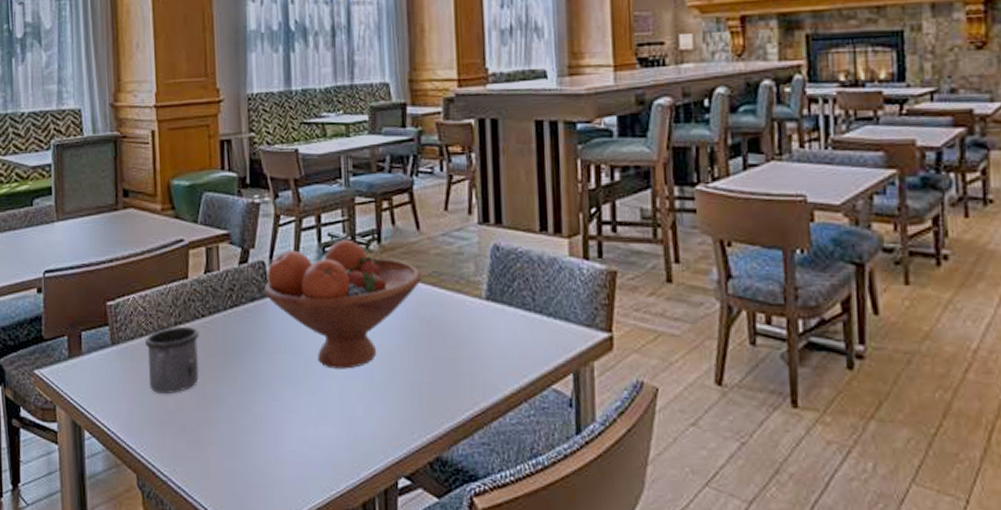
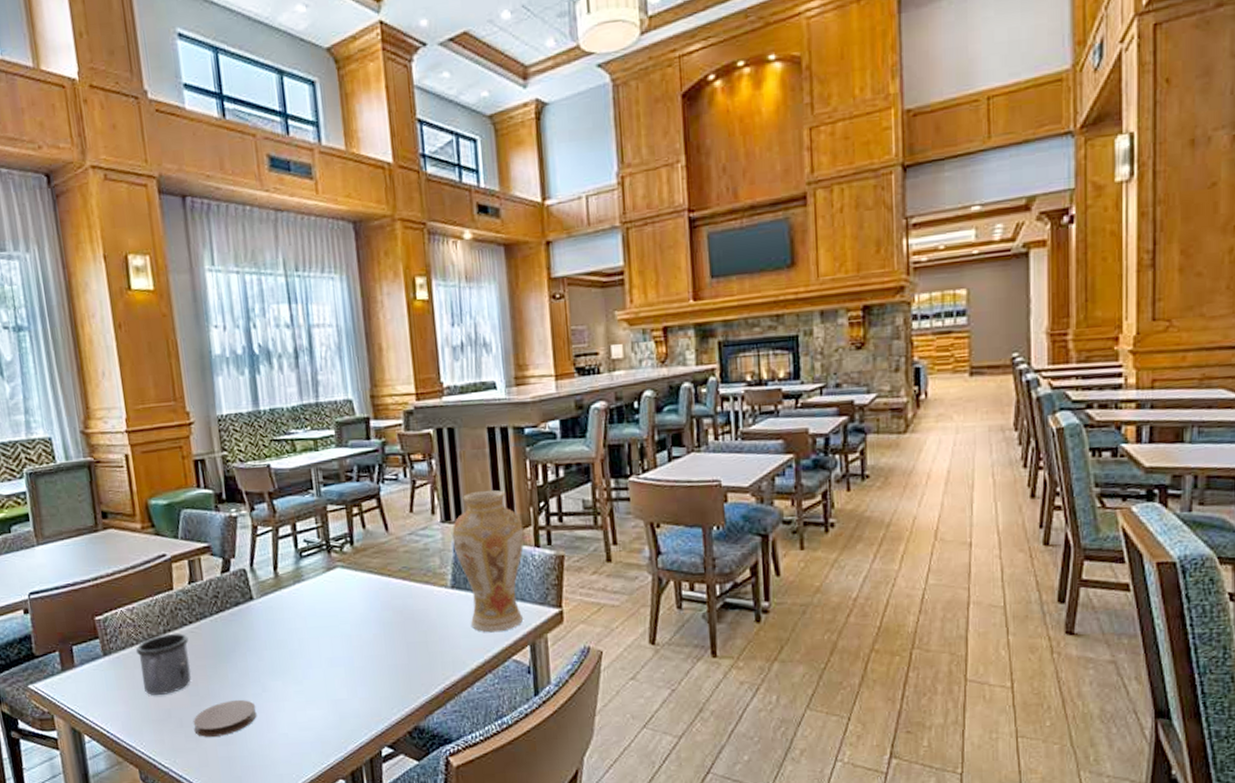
coaster: none [197,406,265,446] -> present [193,699,257,737]
fruit bowl: present [264,239,421,369] -> none [247,544,392,660]
vase: none [490,190,571,355] -> present [452,490,524,633]

